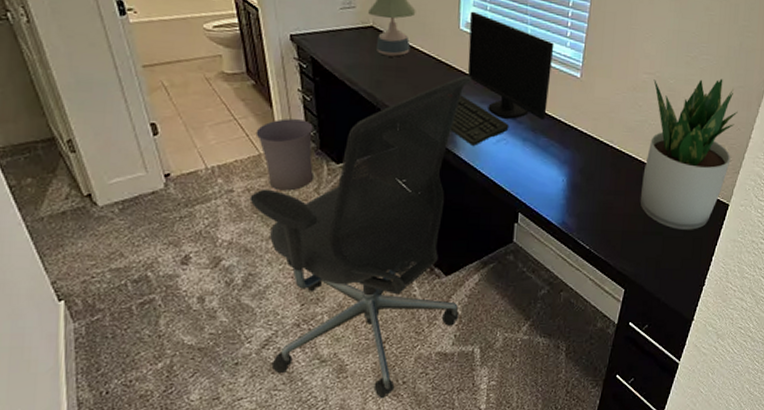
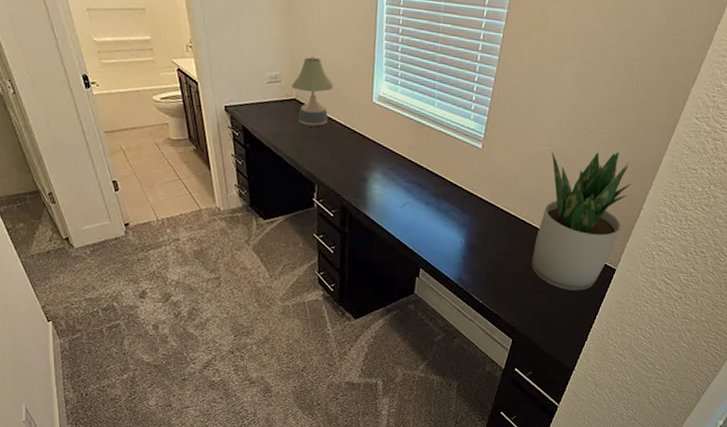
office chair: present [249,75,473,399] -> none [192,144,383,416]
waste bin: present [255,118,313,191] -> none [197,179,245,242]
computer keyboard: present [423,94,509,146] -> none [338,161,415,208]
monitor: present [467,11,554,120] -> none [378,85,459,187]

